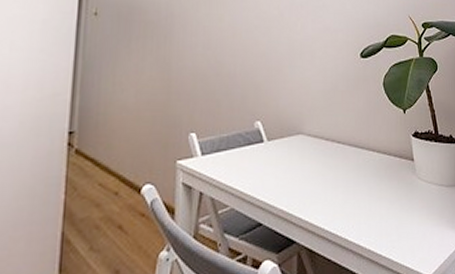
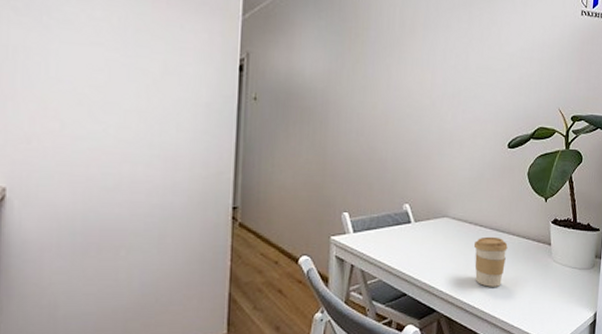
coffee cup: none [333,153,369,211] -> present [474,236,508,287]

